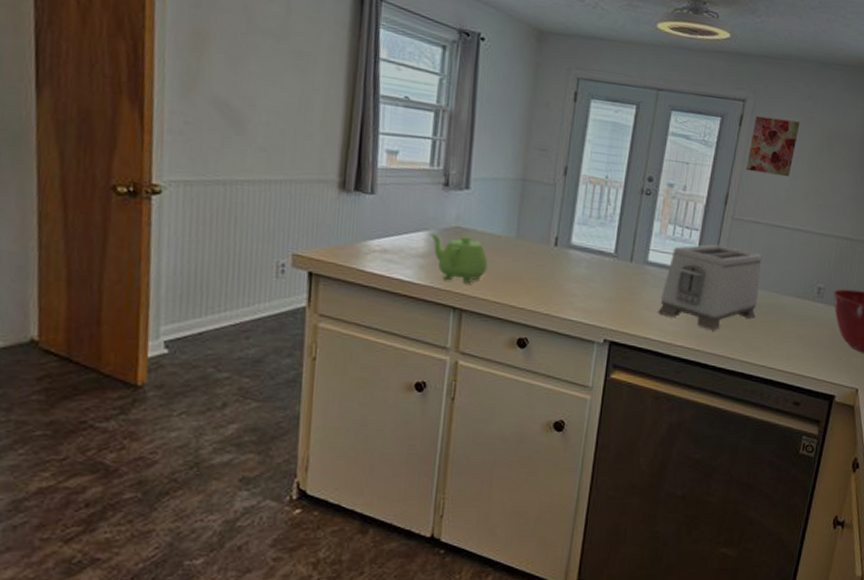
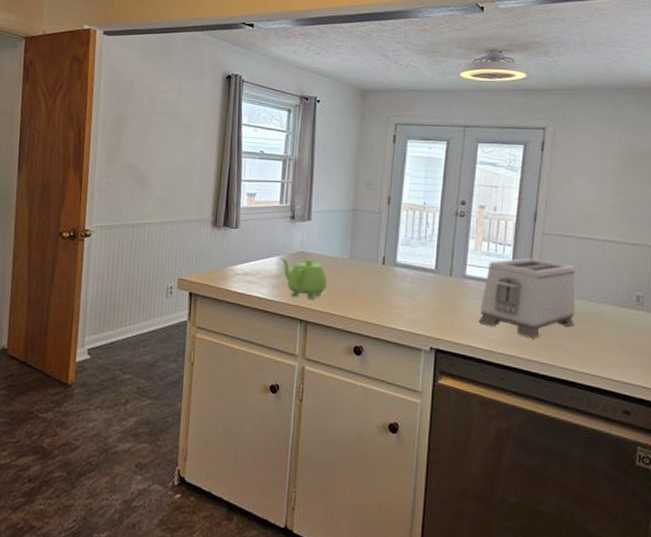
wall art: present [746,116,800,177] -> none [552,141,601,193]

